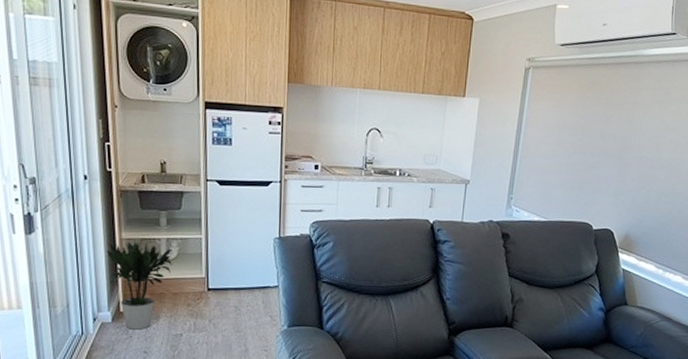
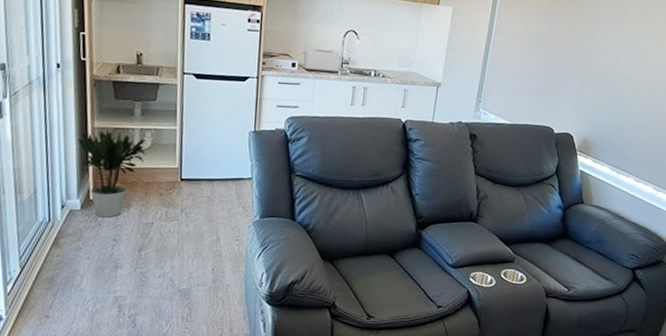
toaster: none [325,148,364,175] -> present [302,47,341,74]

